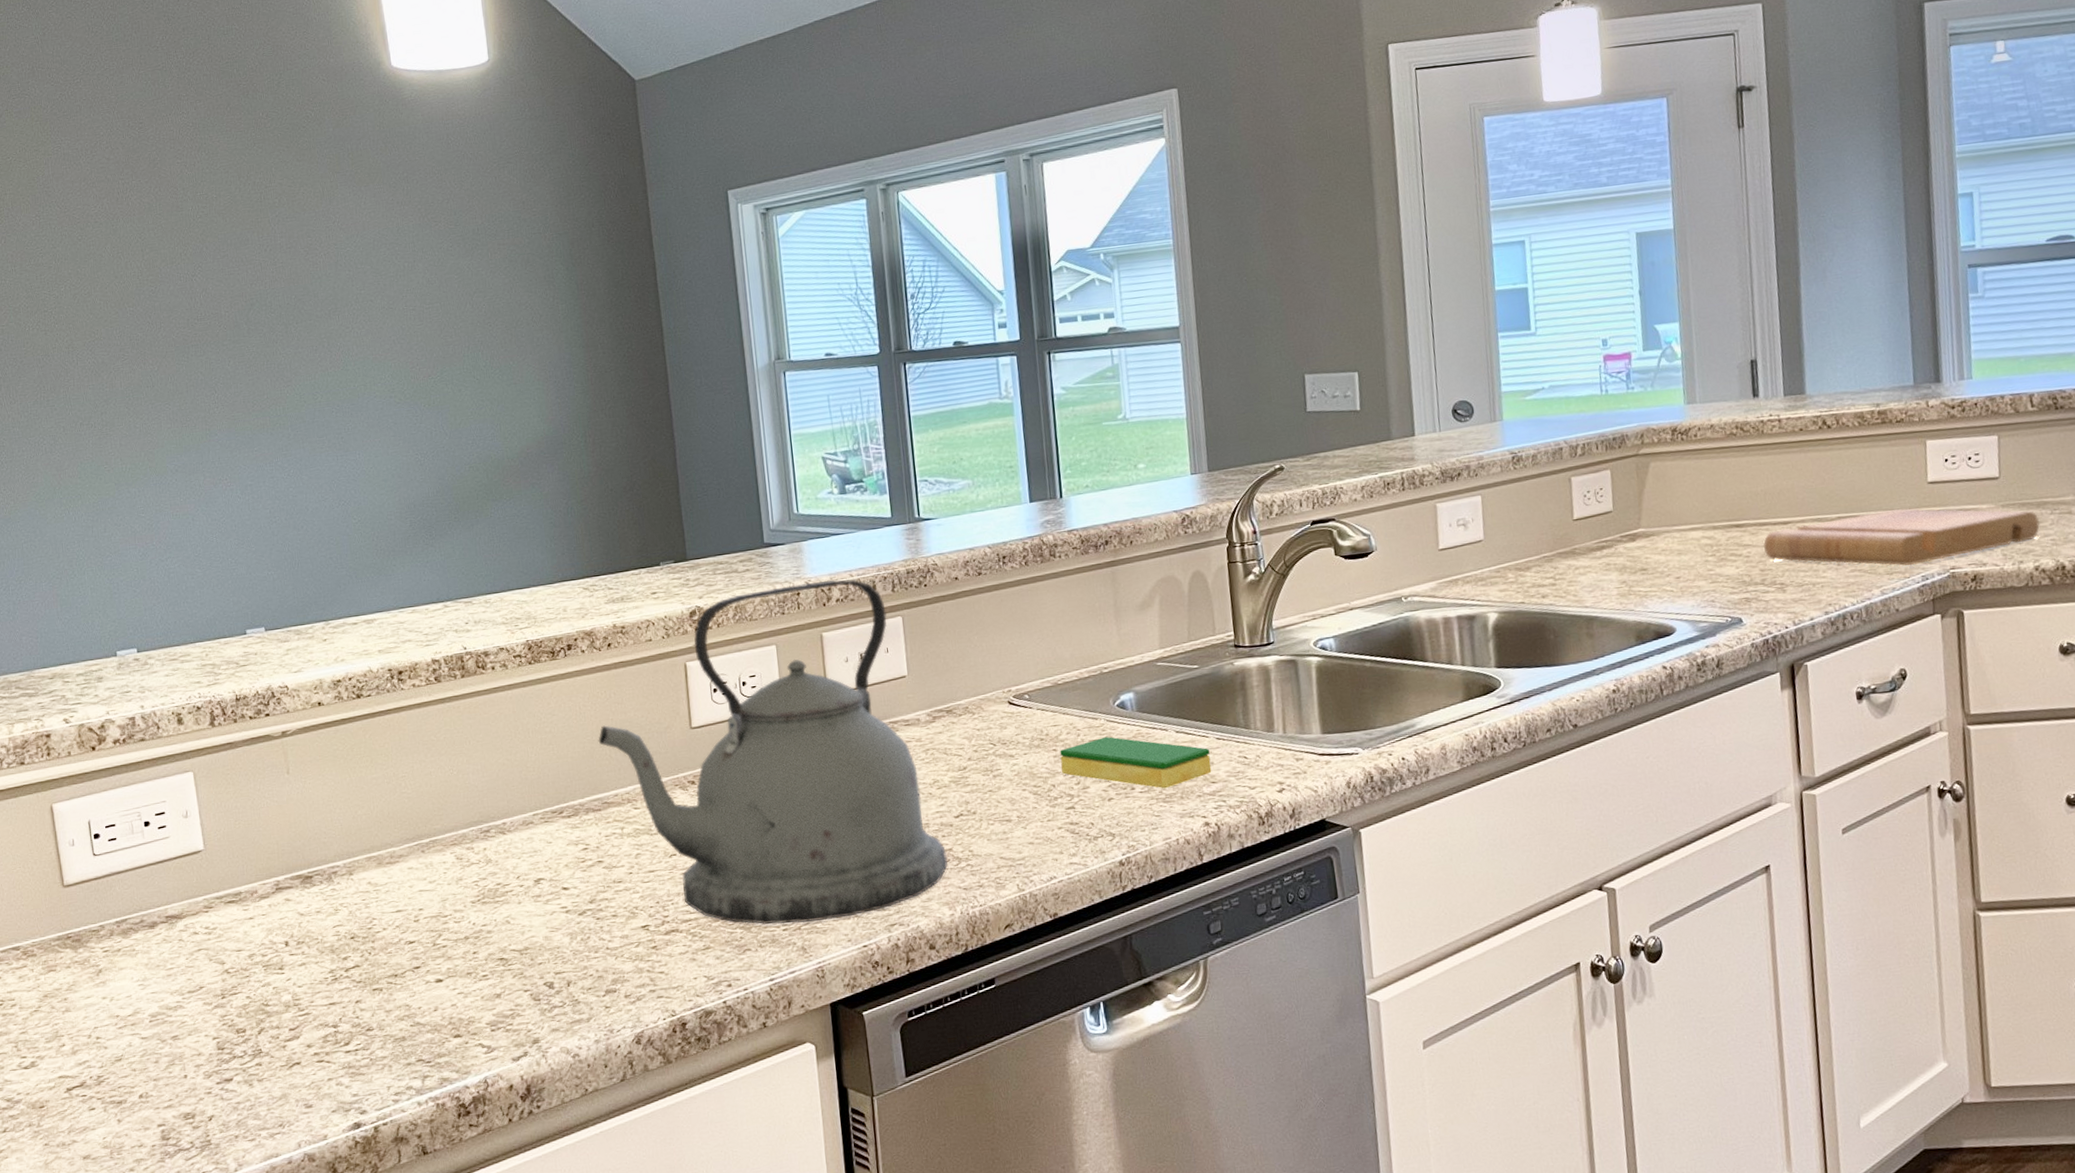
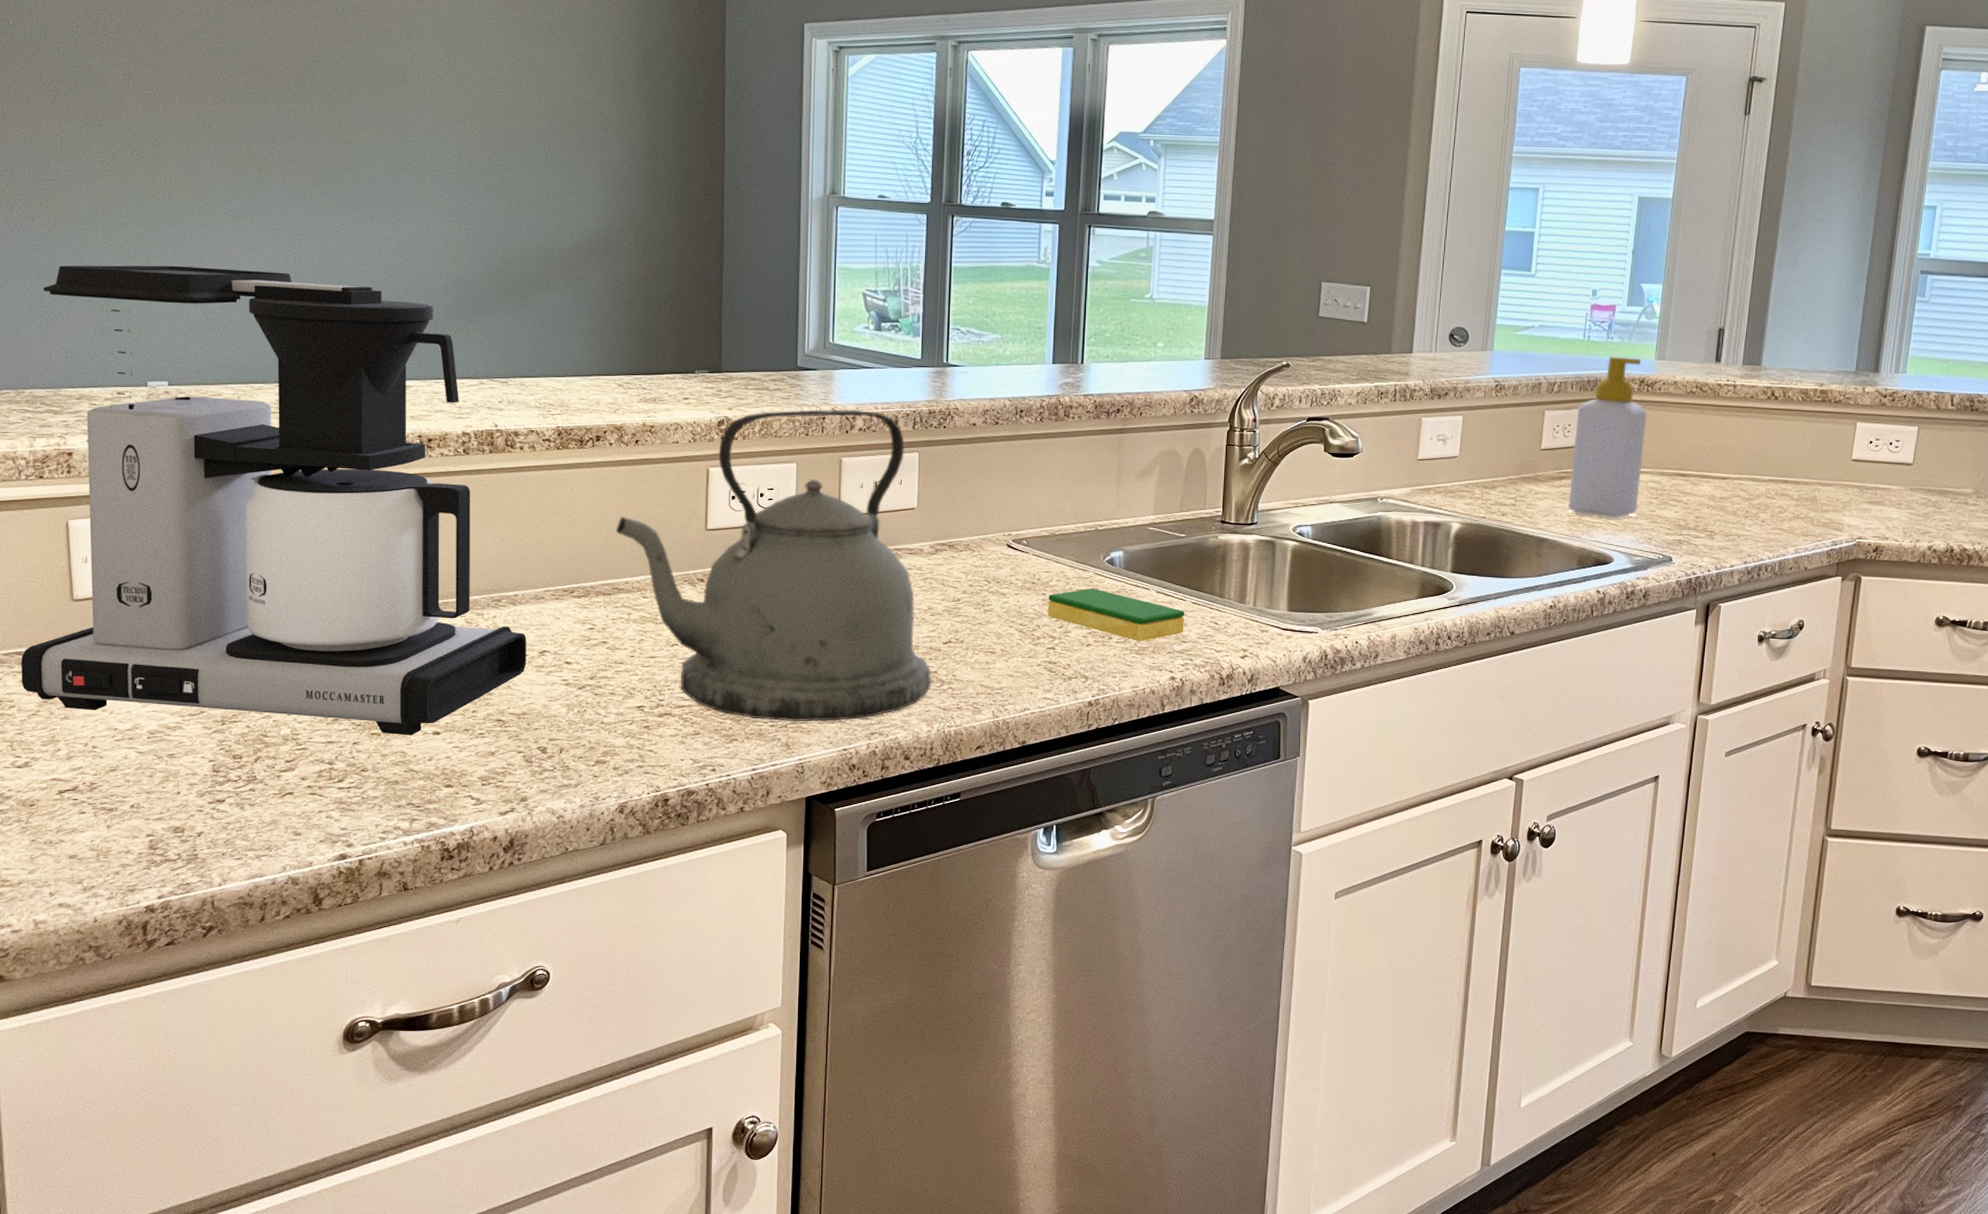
coffee maker: none [8,521,523,1001] -> present [21,265,527,736]
soap bottle: none [1607,405,1694,585] -> present [1568,356,1648,519]
cutting board: present [1763,508,2040,566] -> none [1702,479,1939,530]

